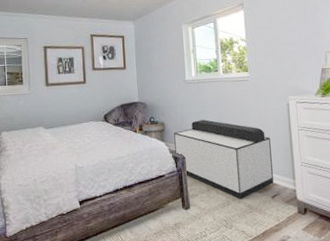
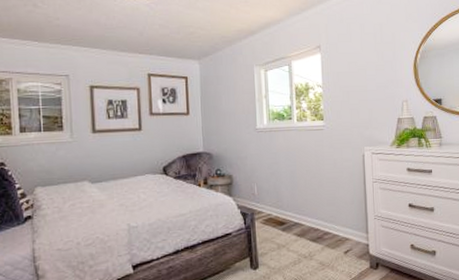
storage bench: present [174,119,273,199] -> none [243,172,346,256]

